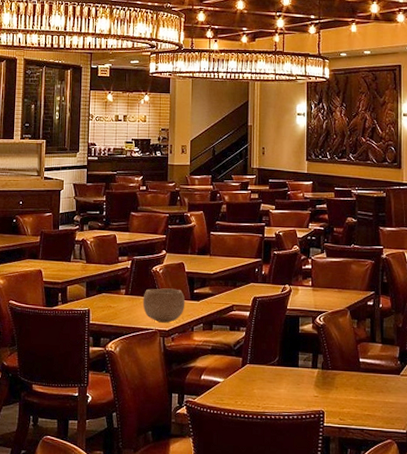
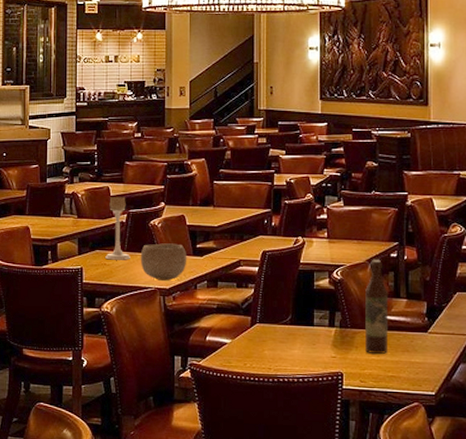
candle holder: none [111,244,134,303] -> present [105,197,130,260]
wine bottle: none [345,306,366,394] -> present [365,259,389,354]

